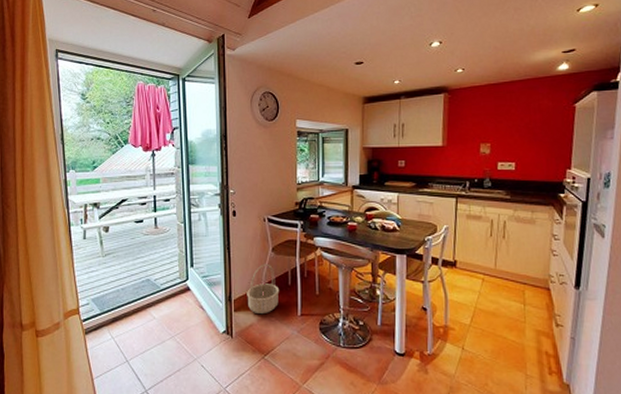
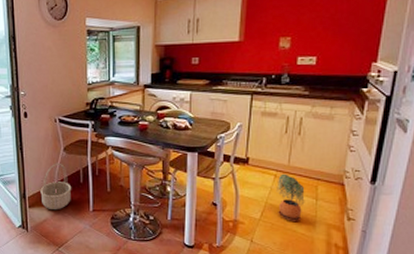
potted plant: none [485,277,513,327] -> present [276,173,305,221]

